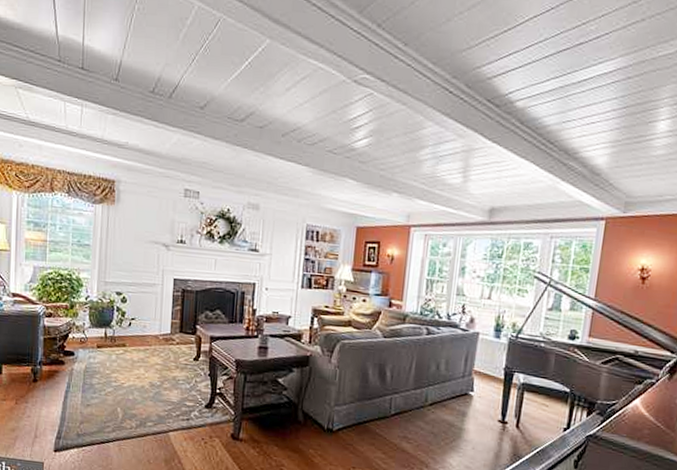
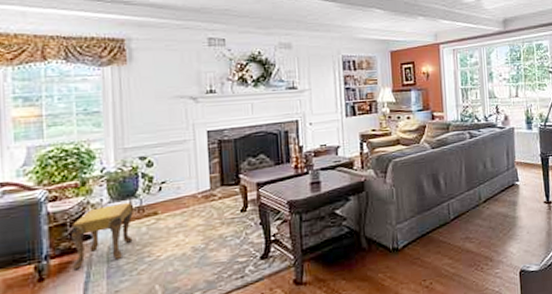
footstool: none [58,330,107,380] -> present [71,203,133,271]

